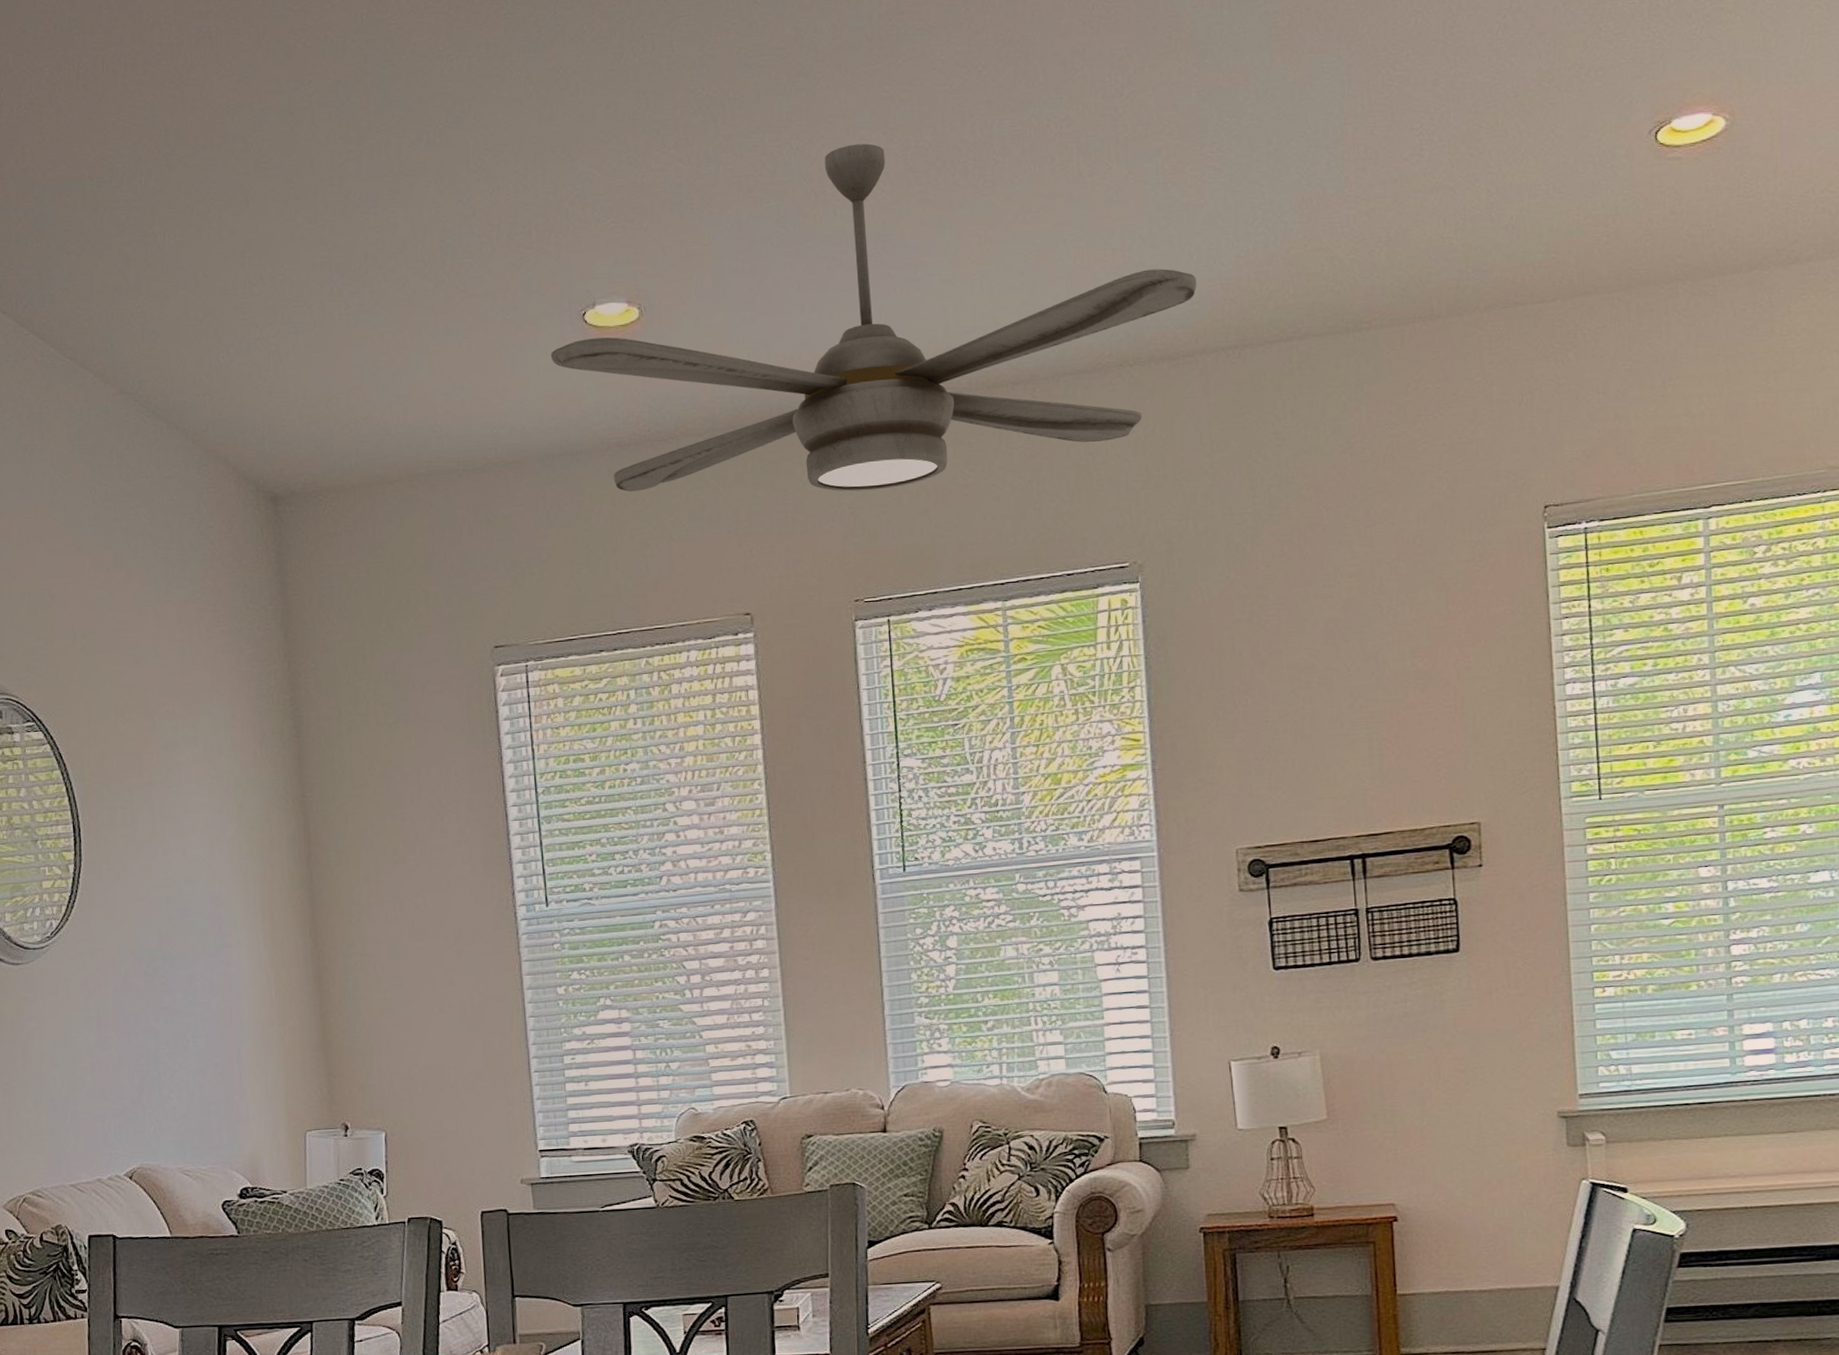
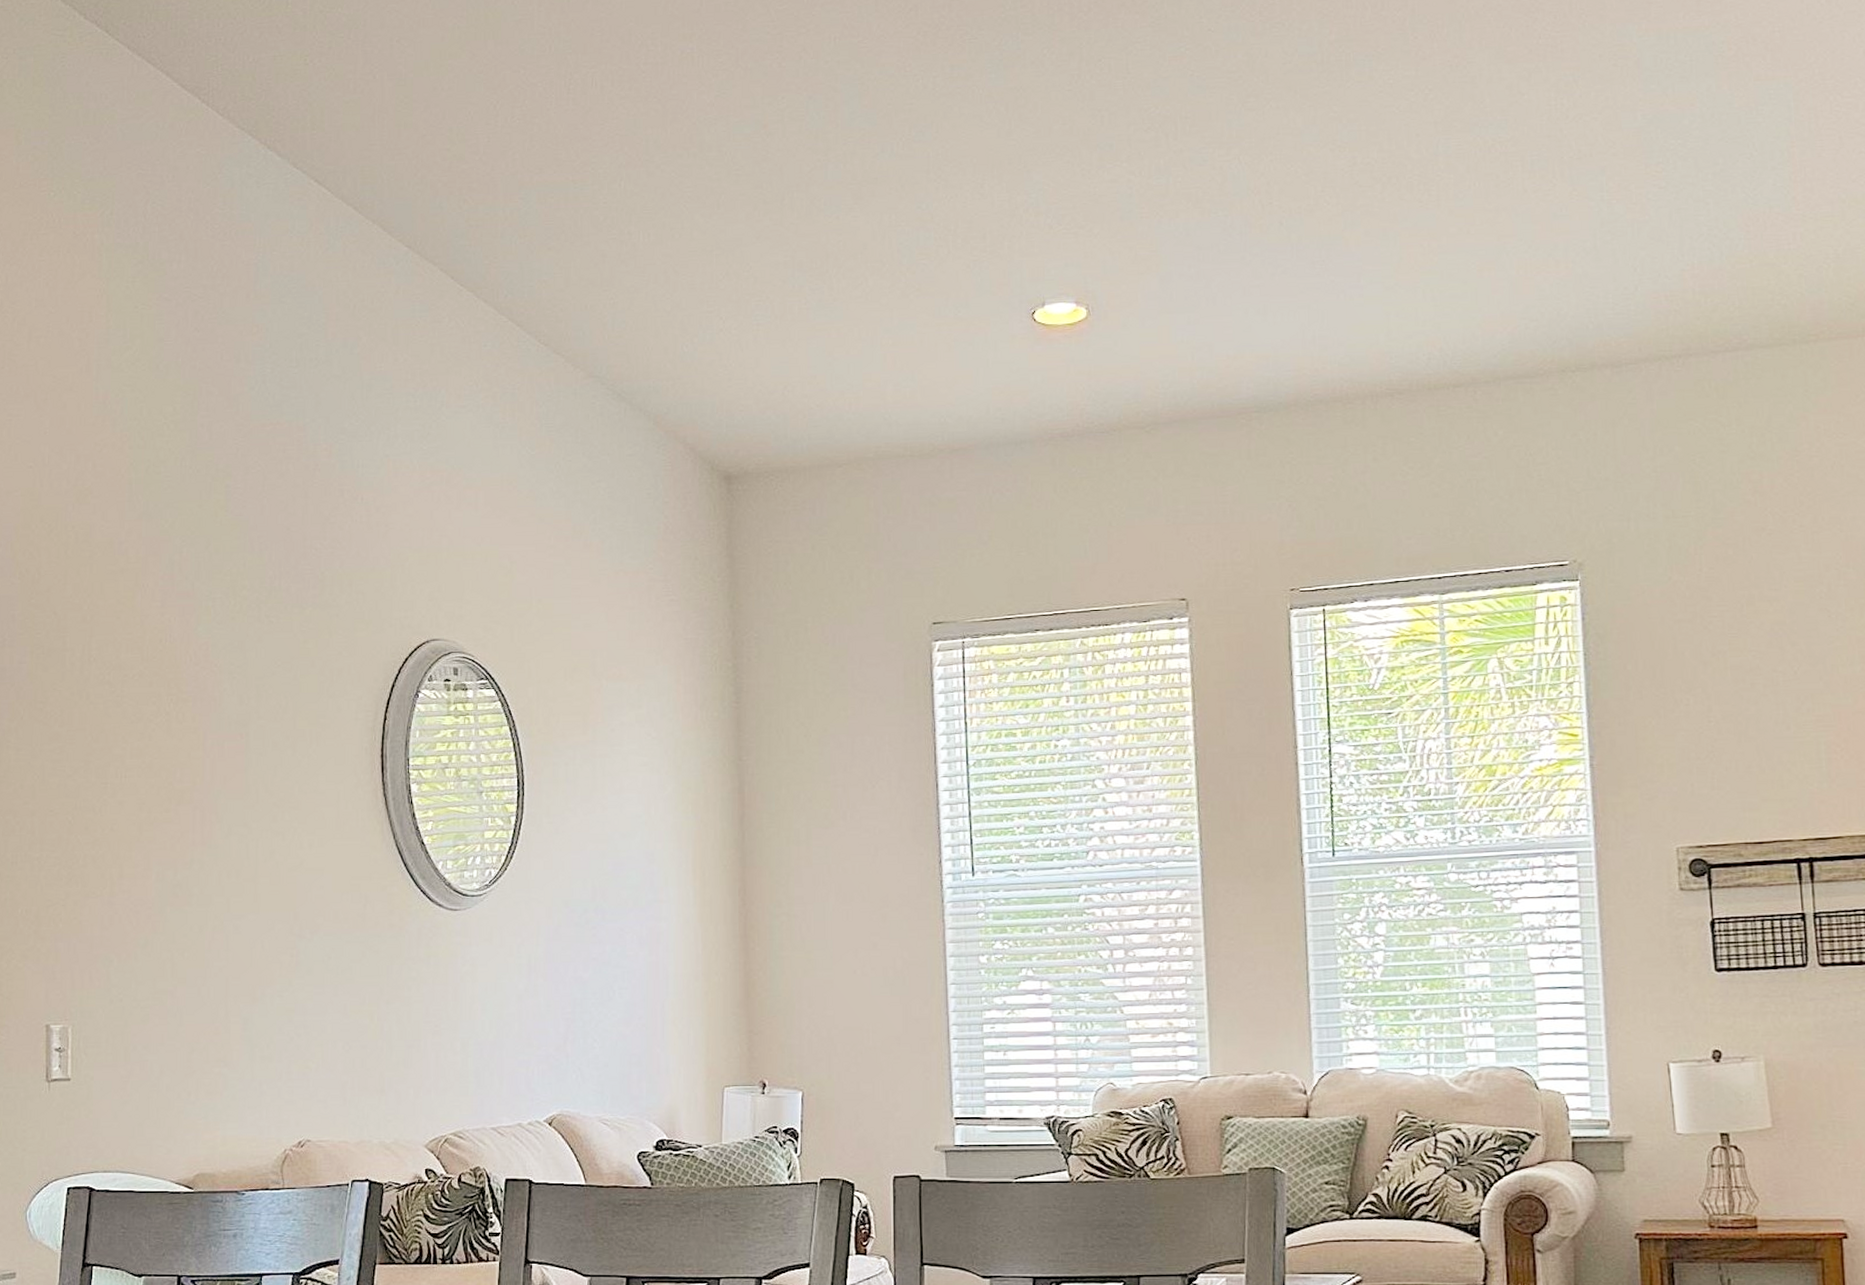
ceiling fan: present [550,143,1197,492] -> none [999,160,1641,485]

